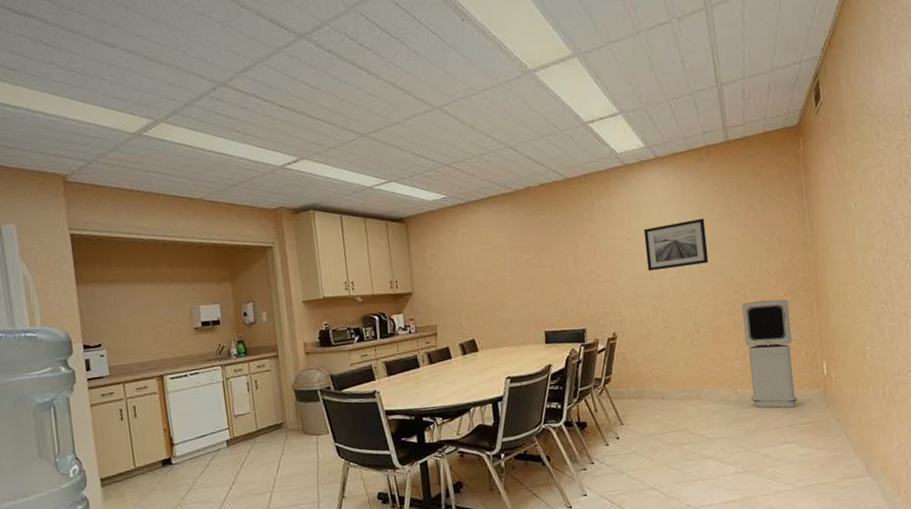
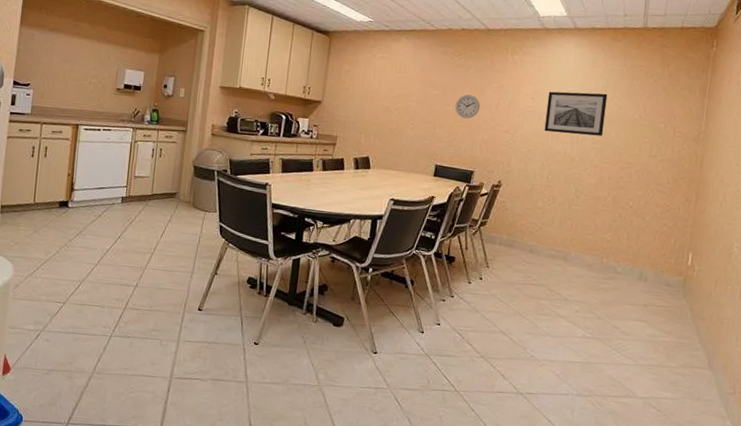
wall clock: none [551,251,577,277] -> present [455,94,480,119]
air purifier: present [742,299,798,408] -> none [613,181,669,288]

